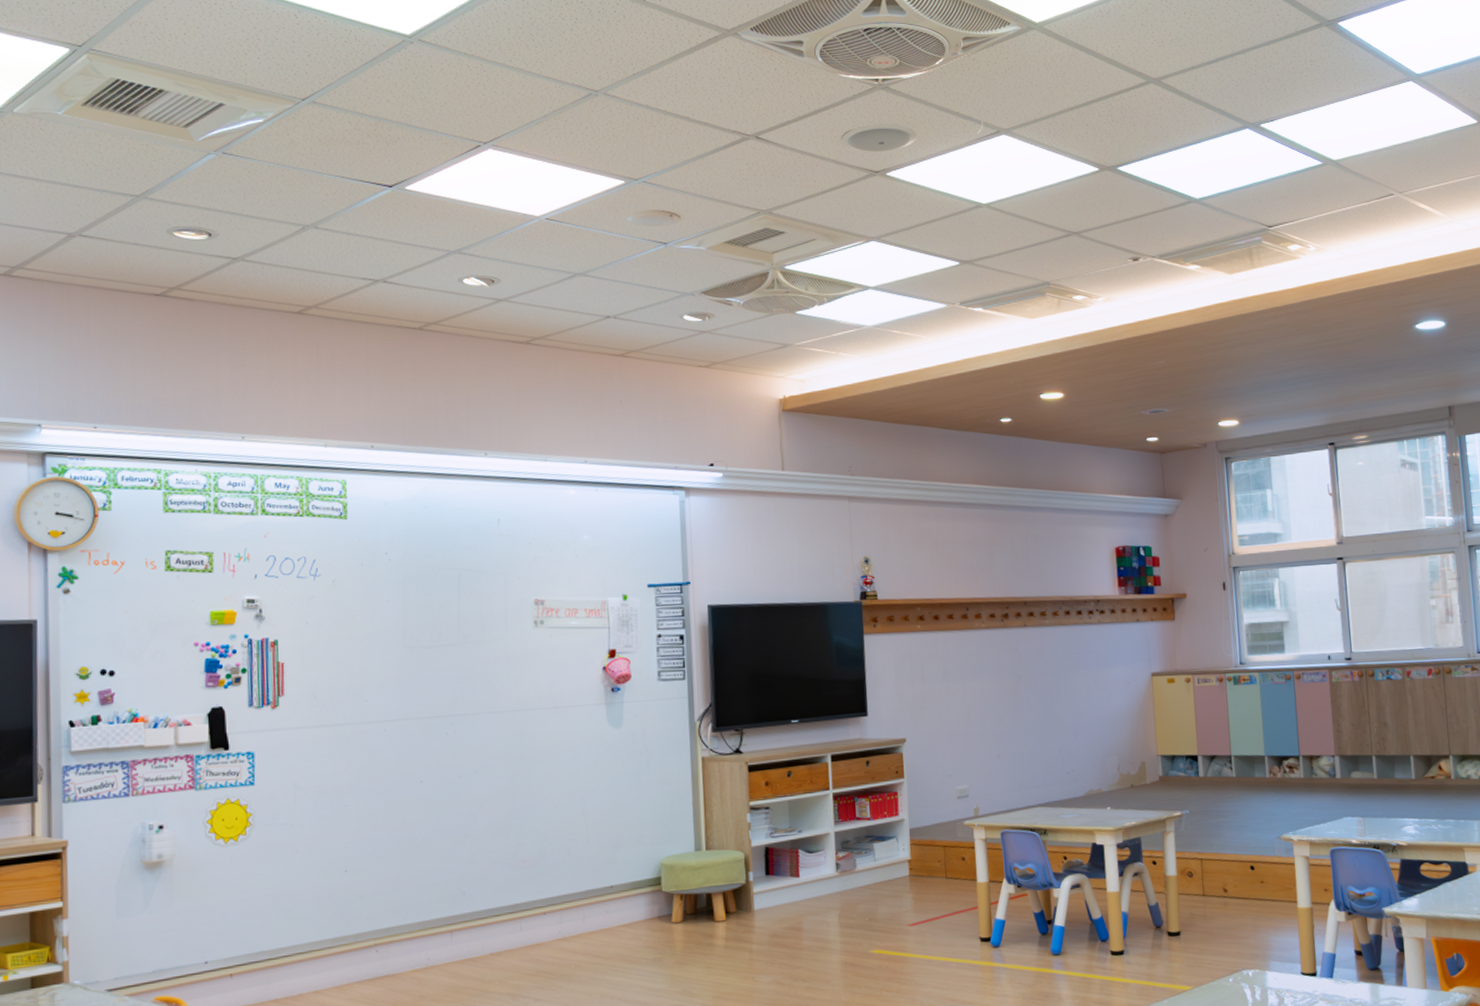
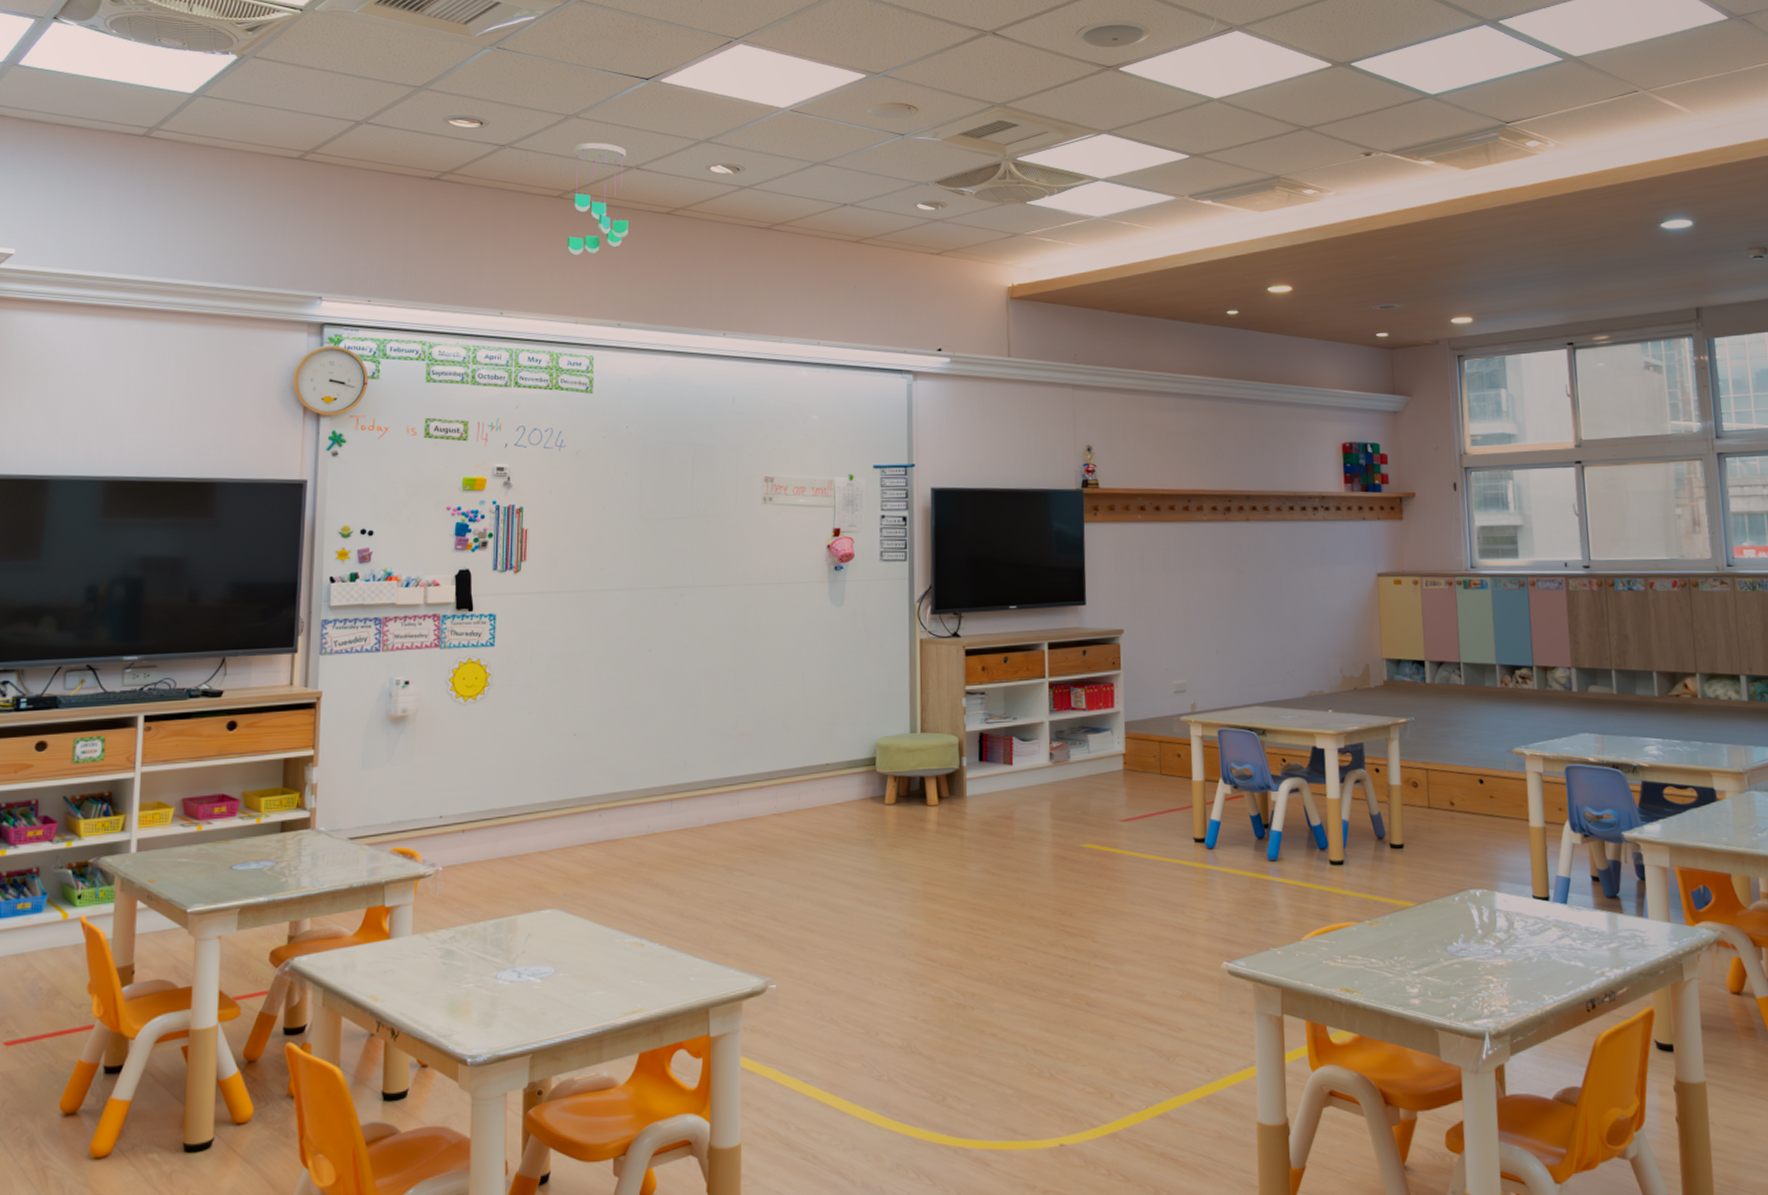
ceiling mobile: none [311,254,378,375] -> present [567,142,628,256]

